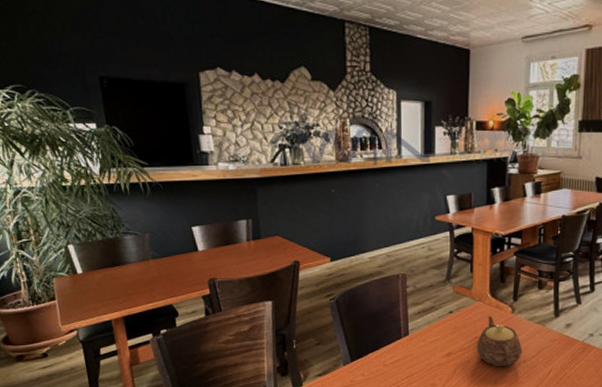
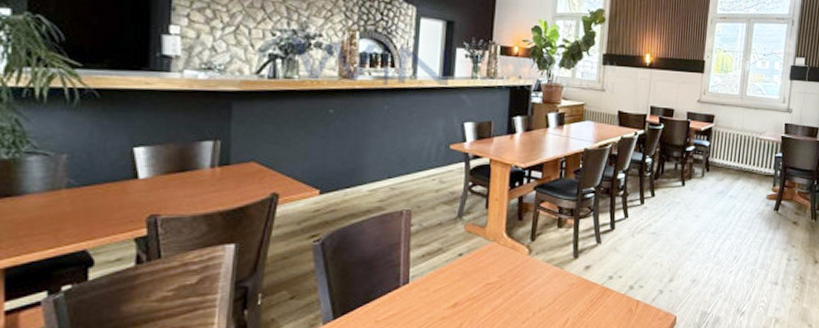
teapot: present [476,316,523,367] -> none [487,258,539,318]

